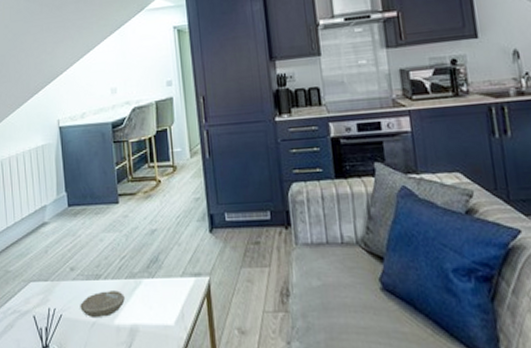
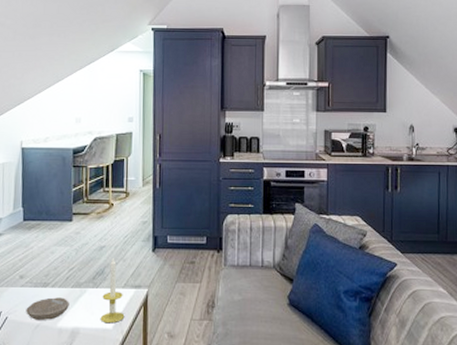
candle: none [159,241,187,319] -> present [100,257,125,324]

